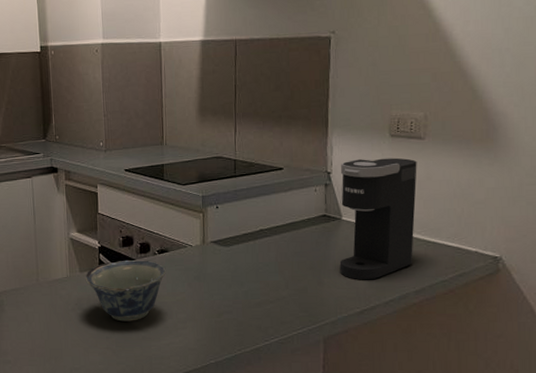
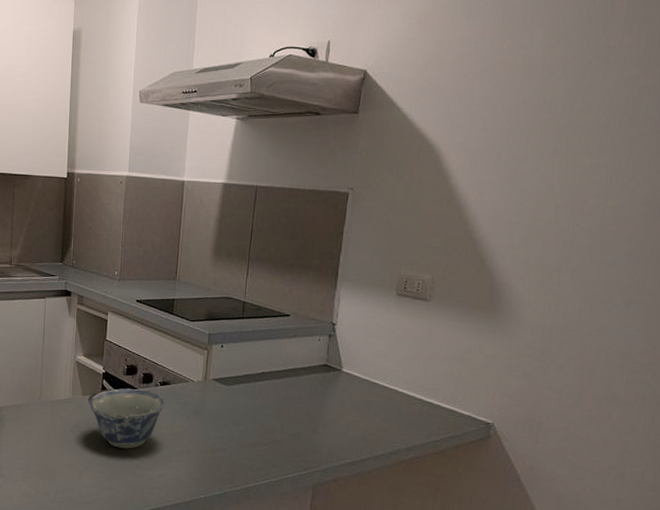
coffee maker: present [339,157,417,280] -> none [335,314,421,433]

